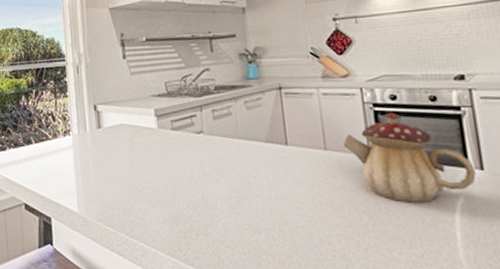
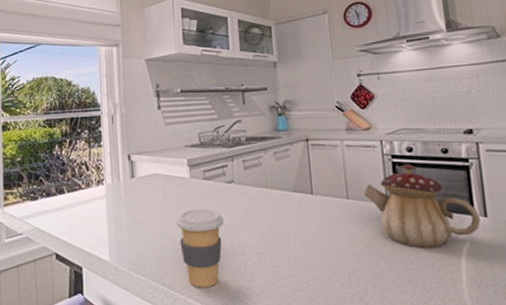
coffee cup: none [144,160,193,241] -> present [176,208,224,288]

